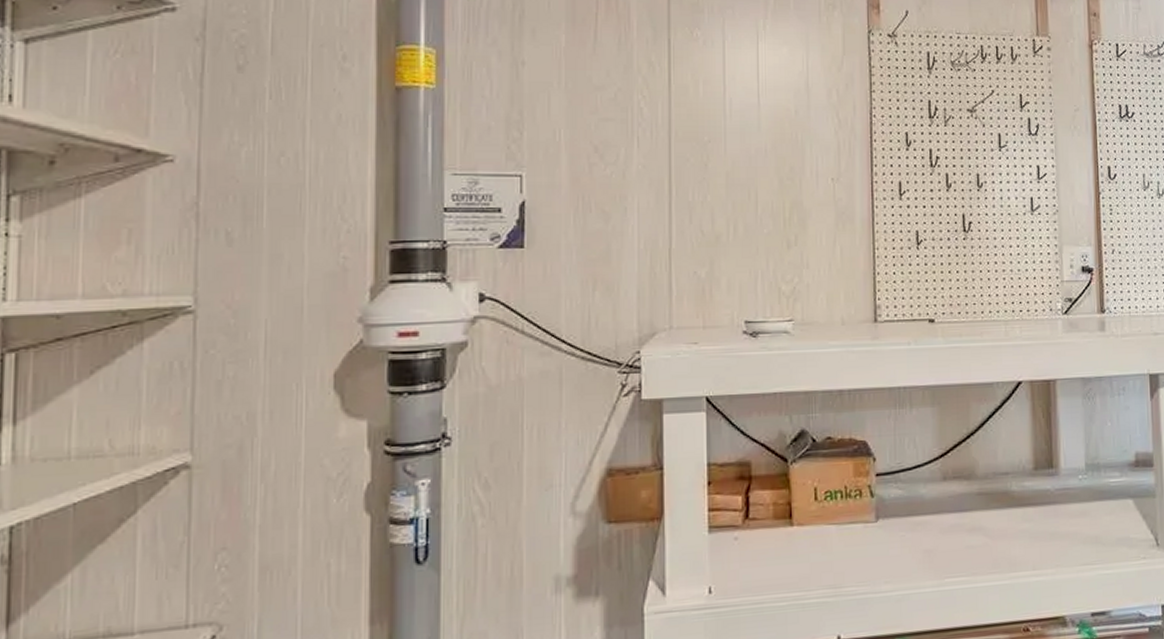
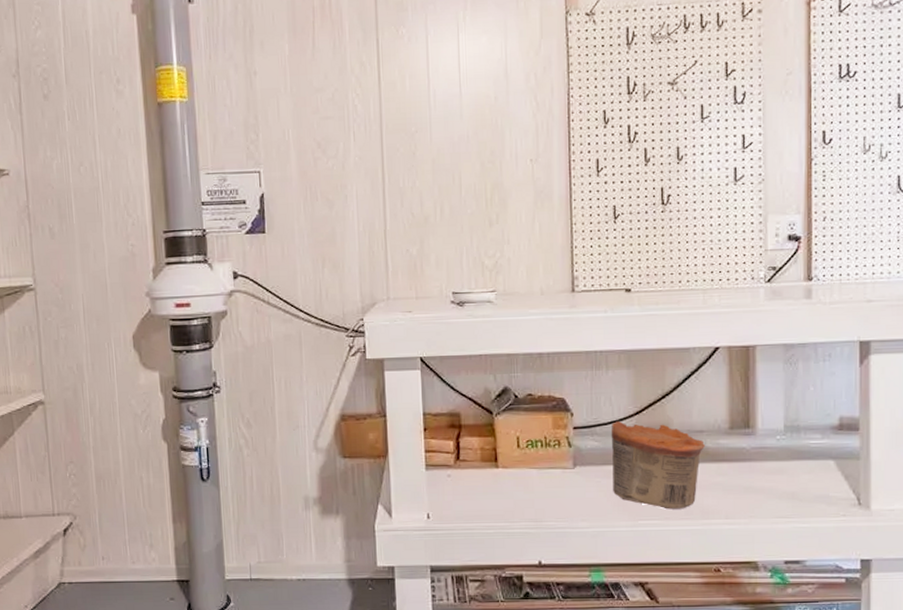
can: none [915,465,1012,564] -> present [611,421,706,510]

